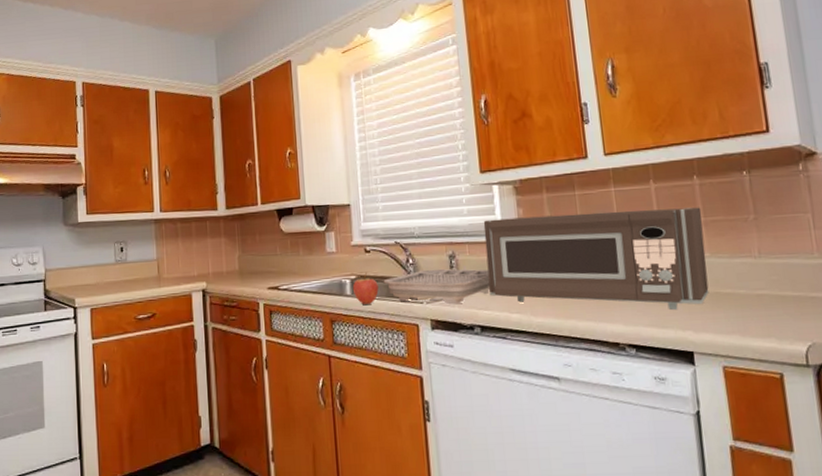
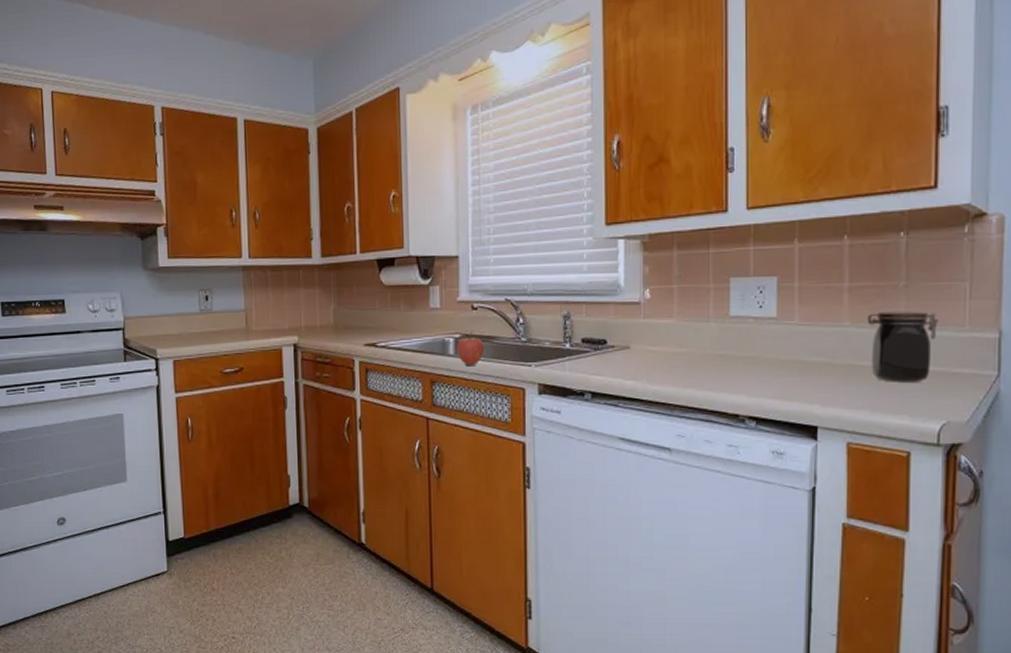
dish rack: present [383,268,491,305] -> none [490,329,606,369]
microwave: present [483,207,709,311] -> none [604,271,848,383]
jar: none [725,241,790,308] -> present [868,311,939,384]

